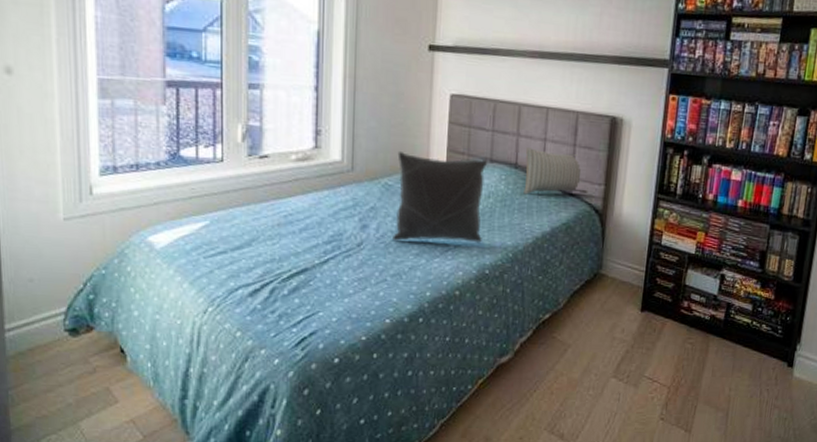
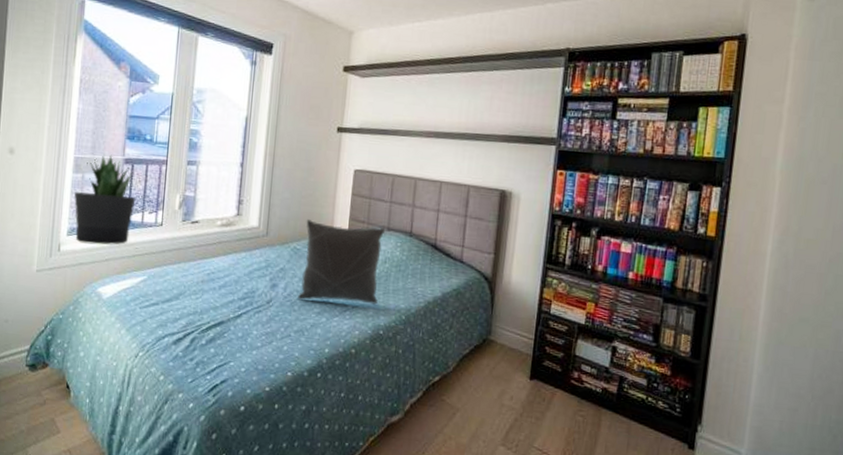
planter: none [104,75,186,187] -> present [74,154,136,245]
pillow: present [523,147,588,195] -> none [417,218,478,263]

